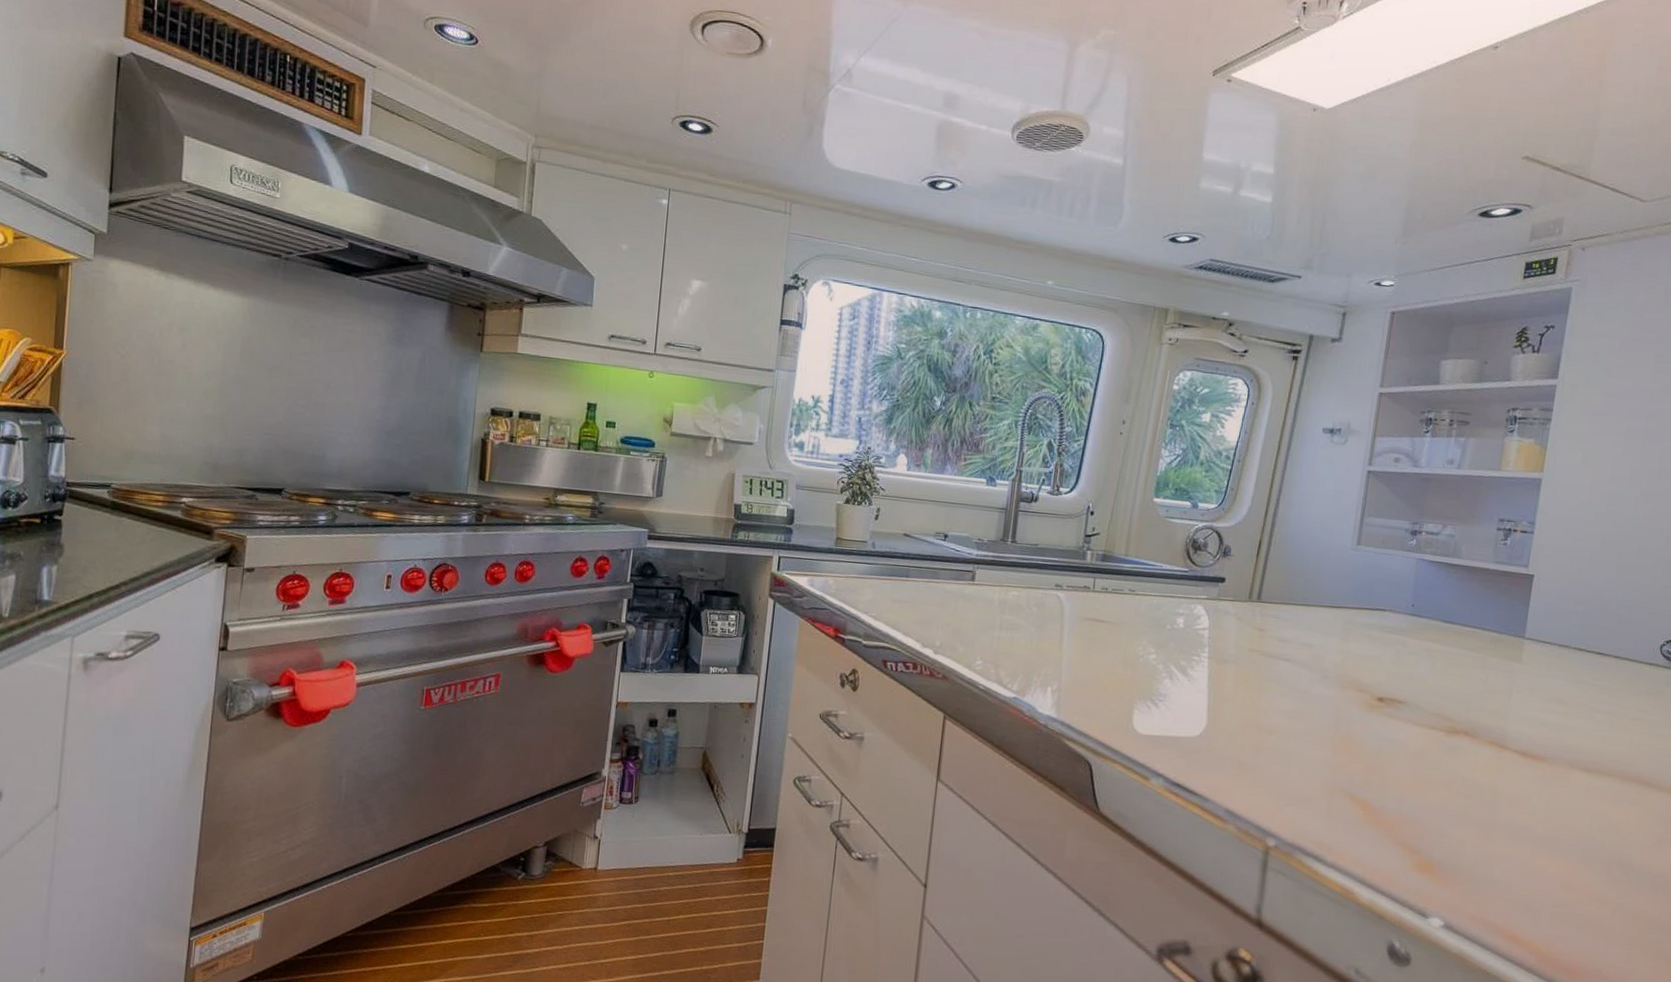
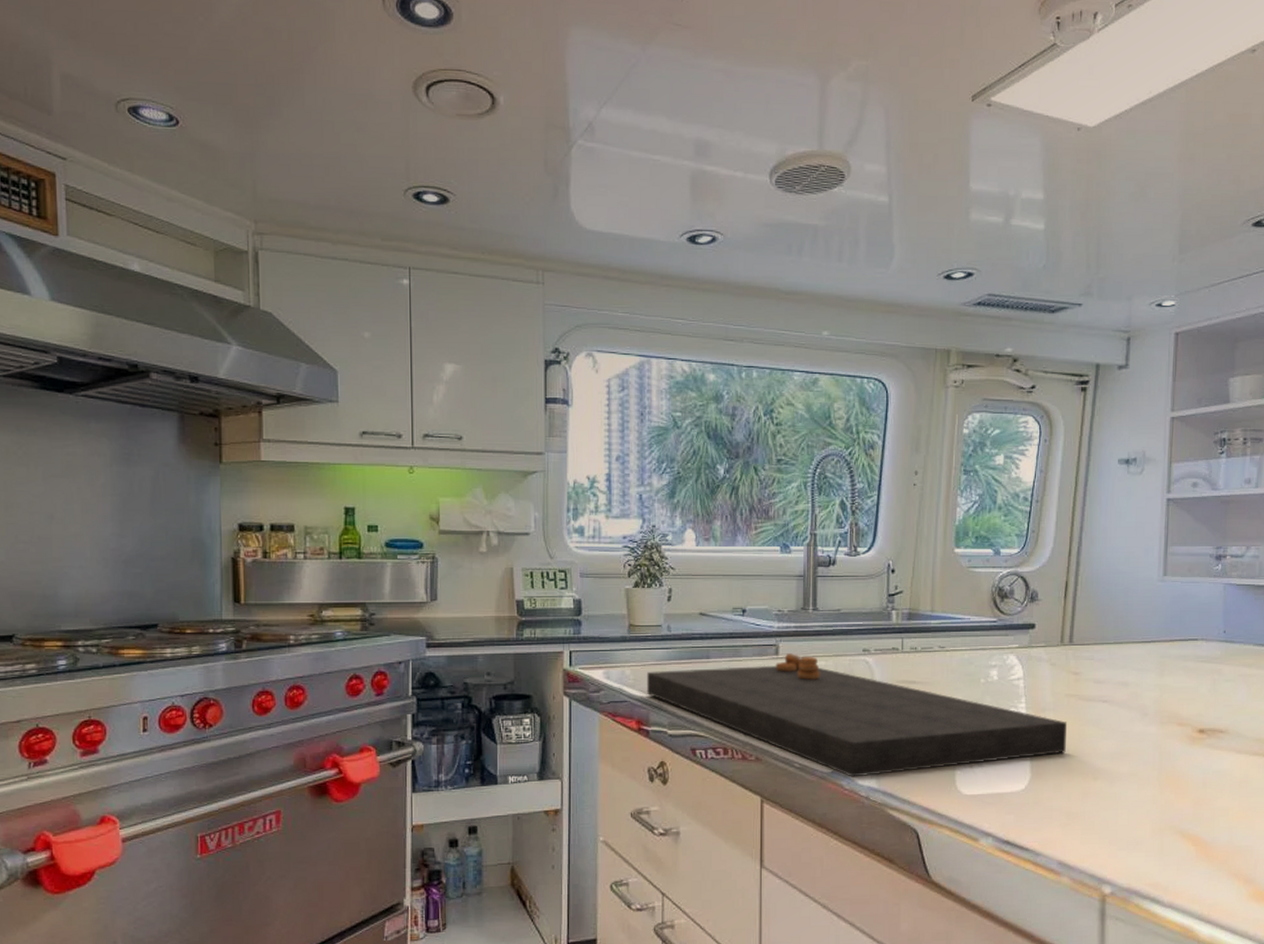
cutting board: none [847,580,1247,706] -> present [647,653,1066,777]

